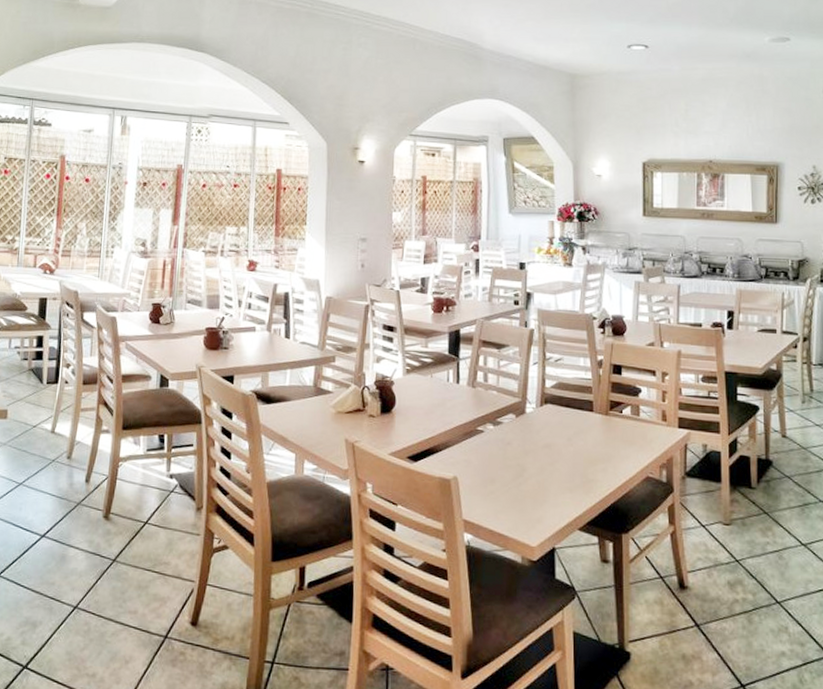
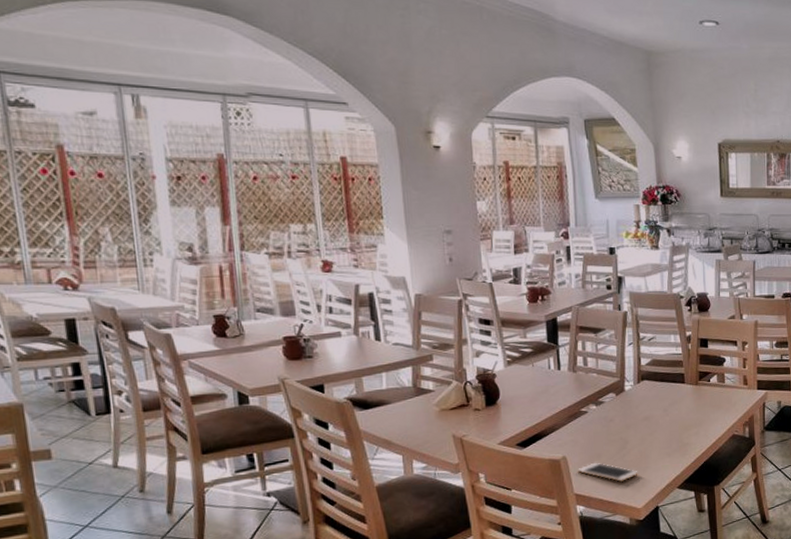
cell phone: none [467,487,535,513] -> present [577,462,638,482]

